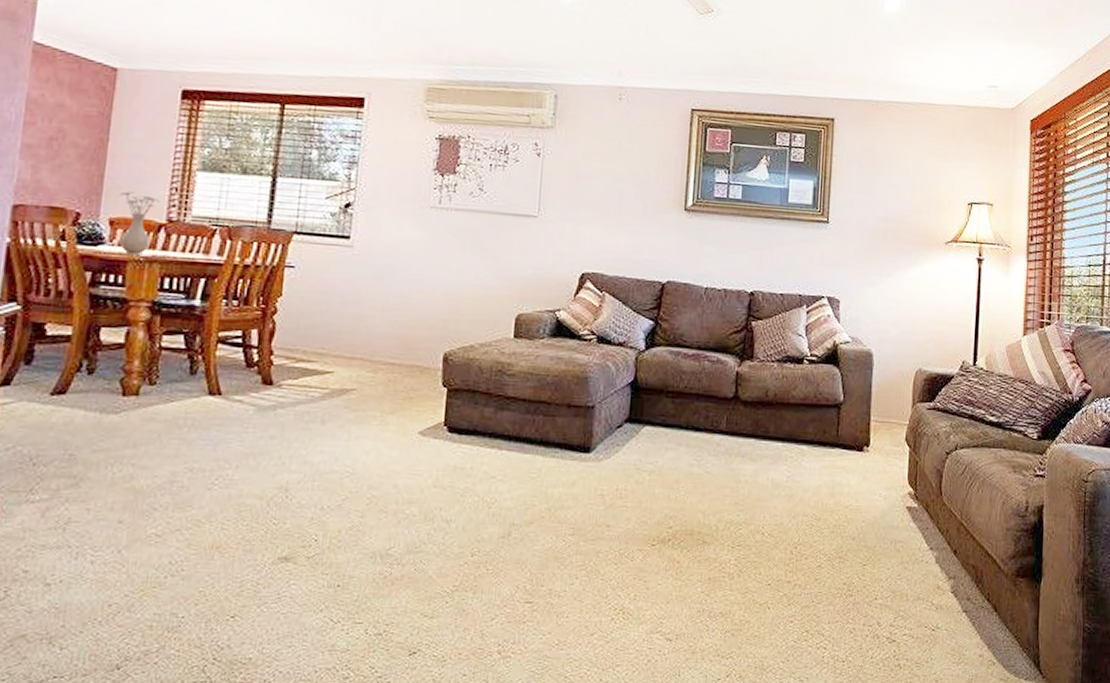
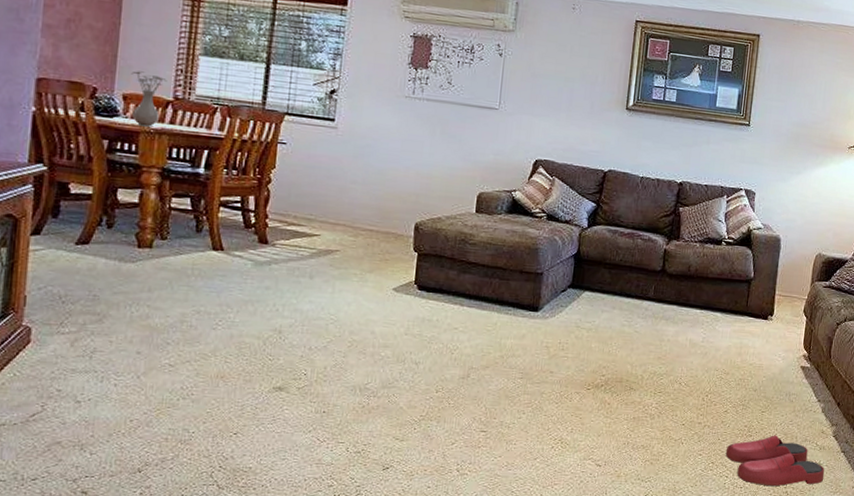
slippers: none [822,593,944,659] -> present [725,435,825,487]

